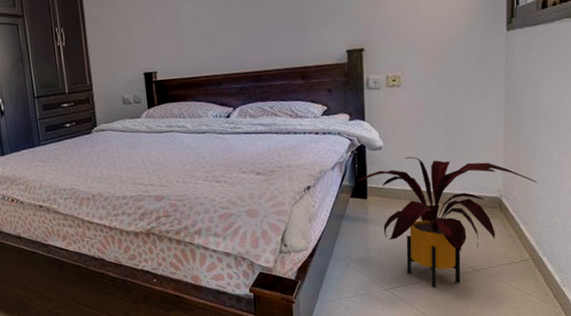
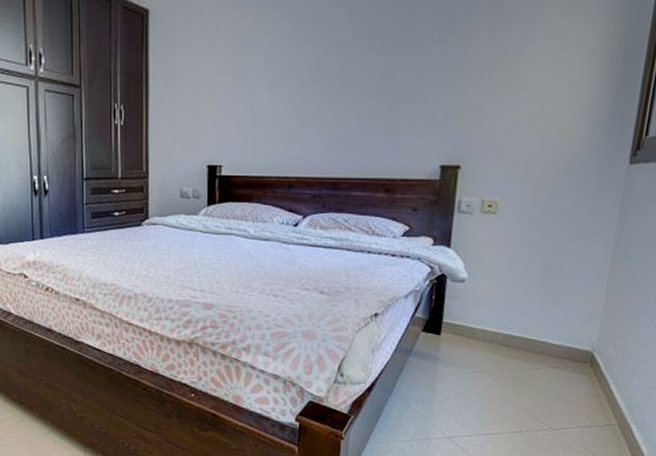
house plant: present [356,156,538,287] -> none [430,293,639,442]

